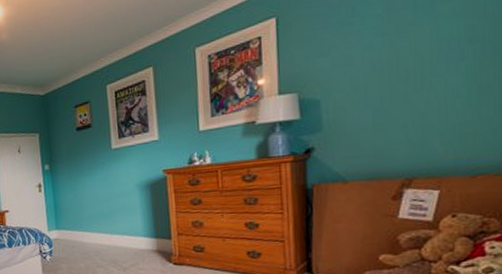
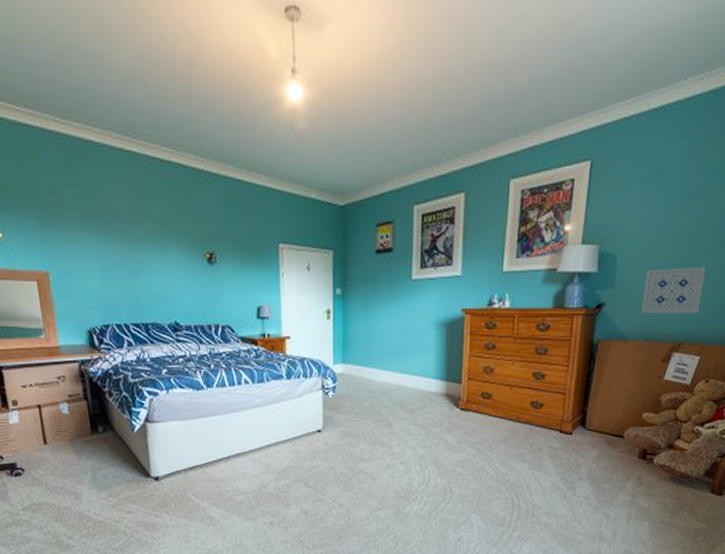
wall art: none [356,97,429,153] -> present [641,267,706,313]

